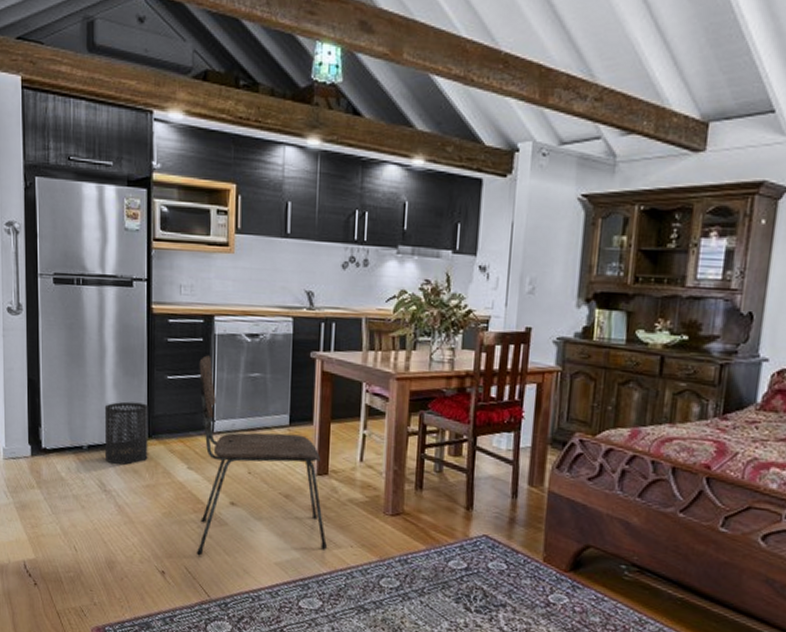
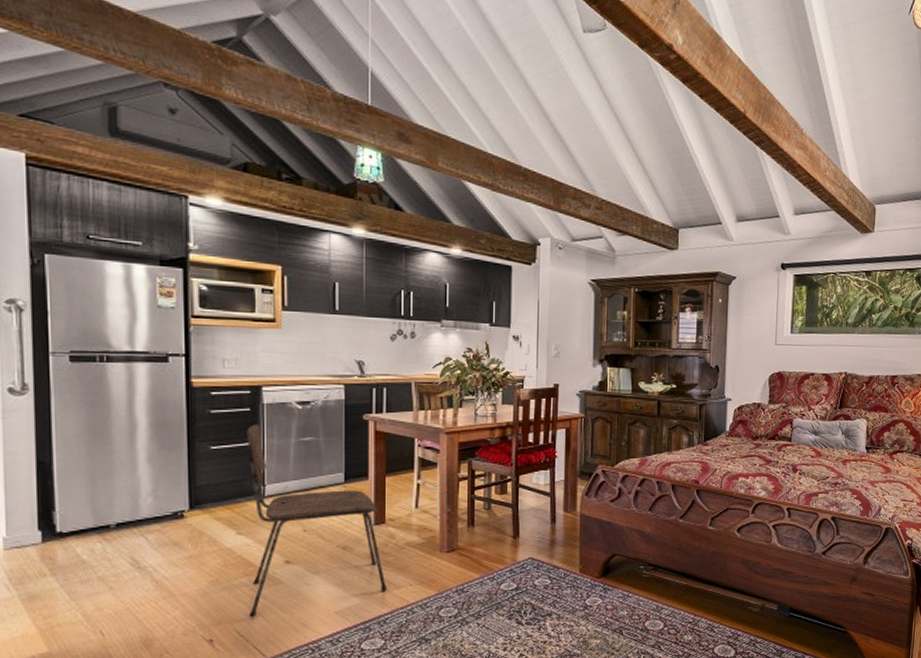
trash can: present [104,401,149,465] -> none [136,475,191,539]

